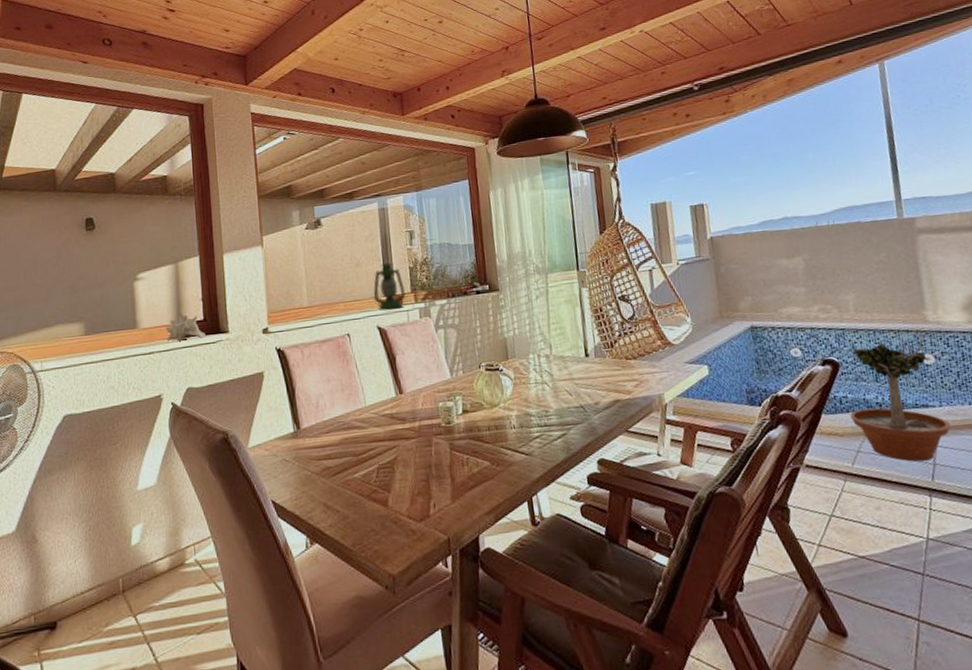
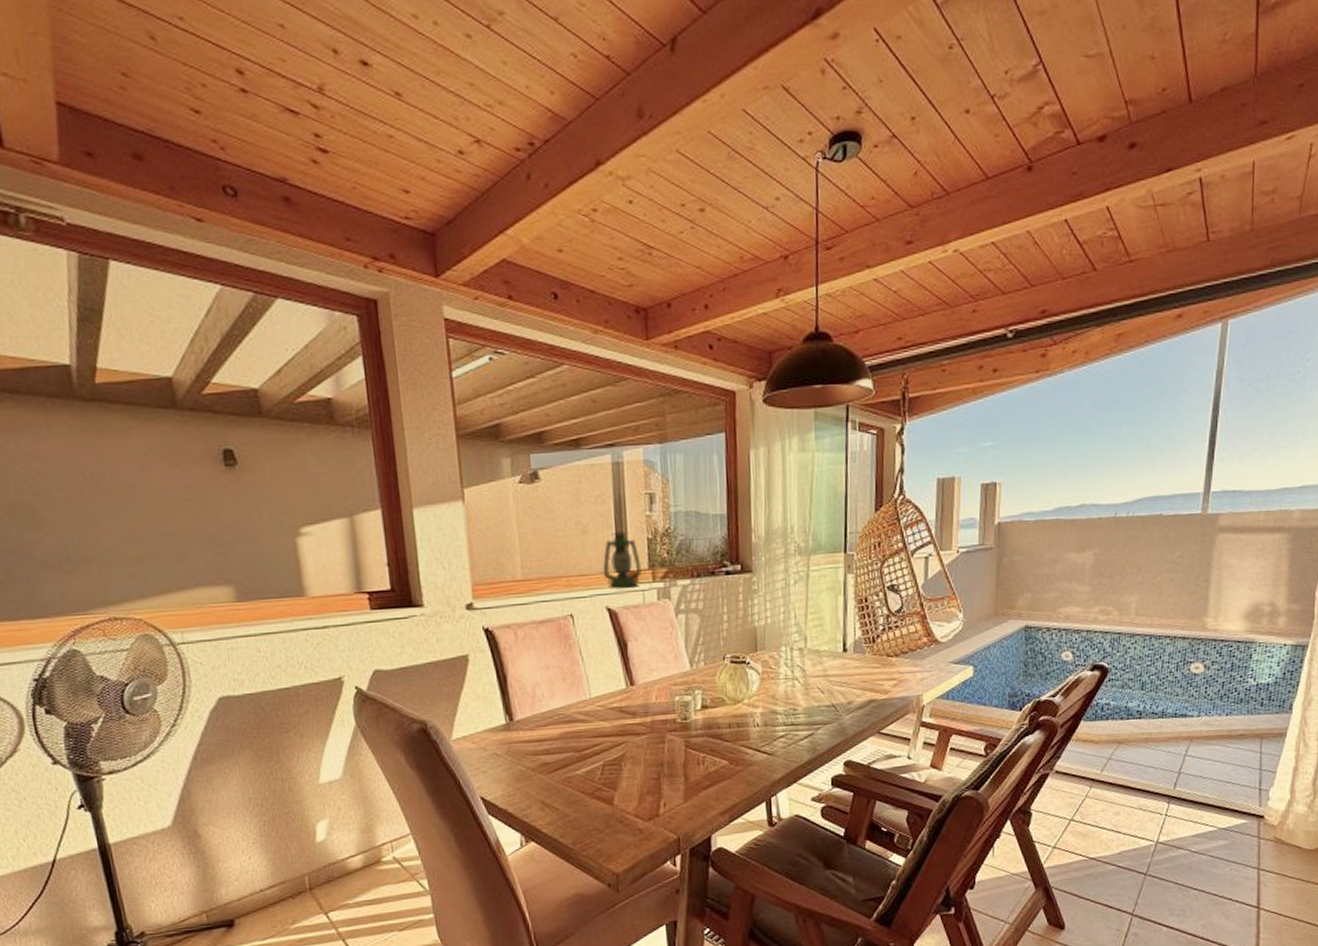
seashell: present [165,311,206,341] -> none [341,577,394,614]
potted tree: present [849,335,951,462] -> none [1109,642,1204,770]

